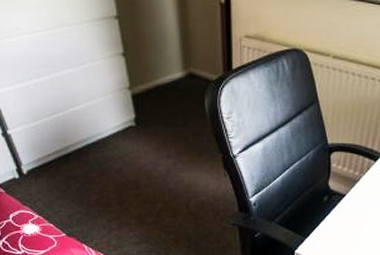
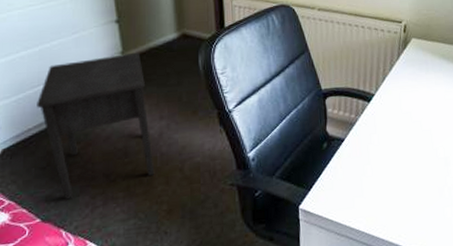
nightstand: none [53,88,163,220] -> present [37,52,155,200]

